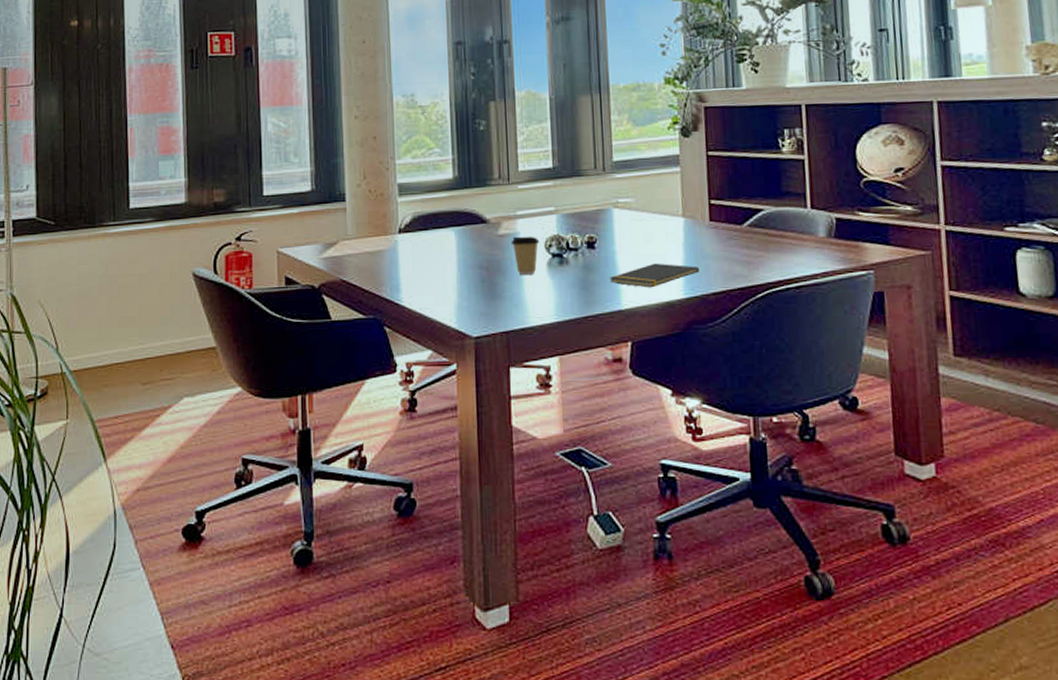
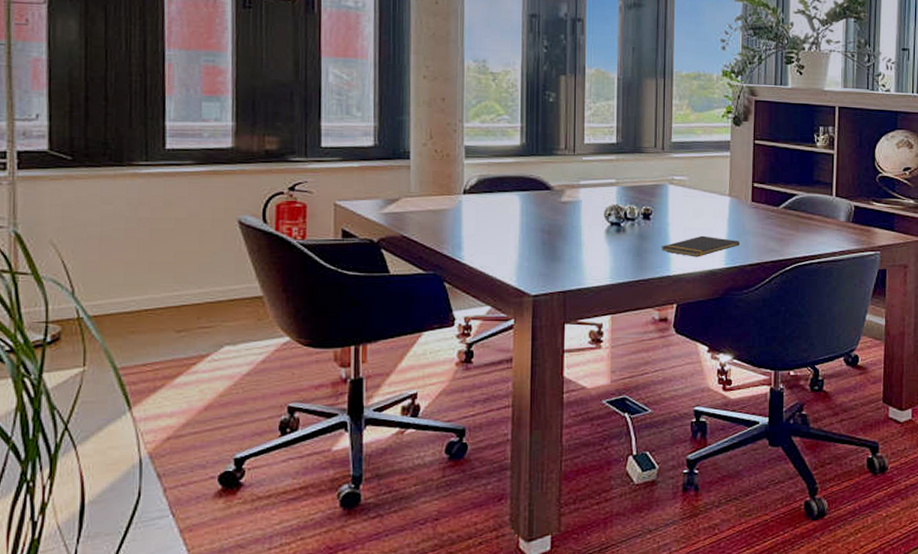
coffee cup: present [511,236,540,276] -> none [573,204,600,241]

